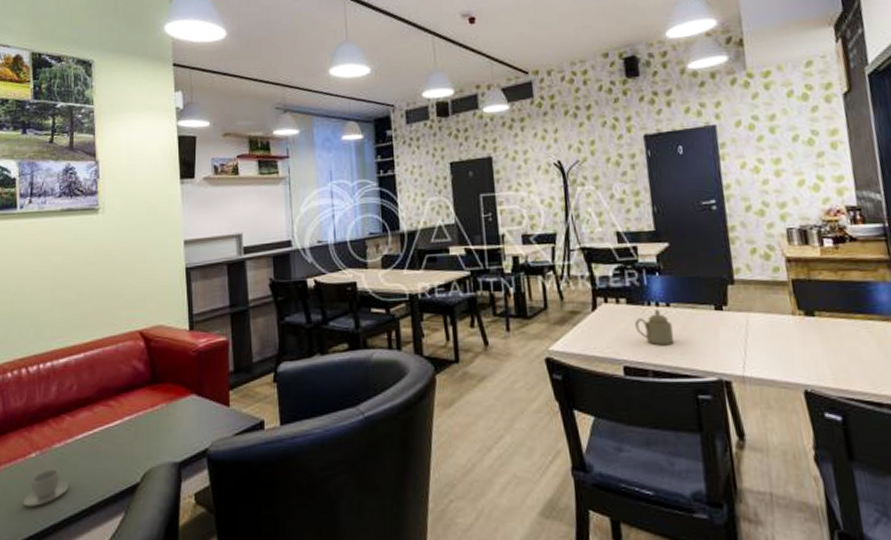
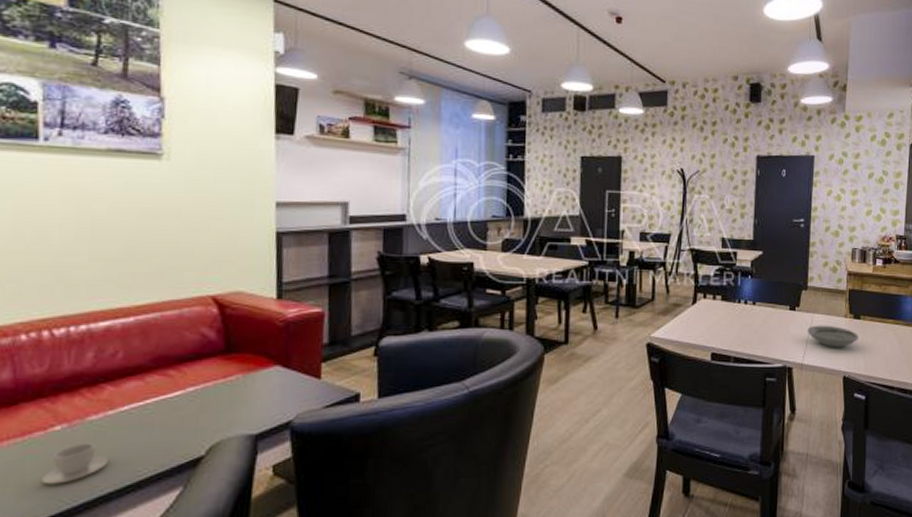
sugar bowl: present [635,309,674,346] -> none [726,306,755,337]
saucer: none [743,326,817,355] -> present [807,325,859,348]

